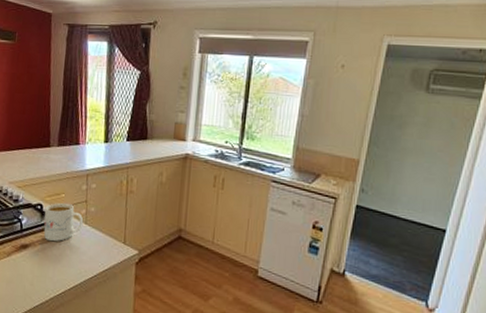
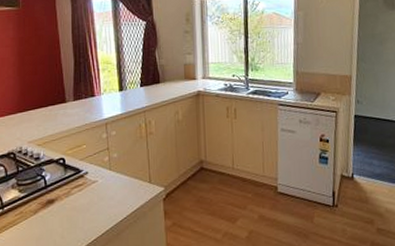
mug: present [43,202,83,242] -> none [67,153,107,193]

